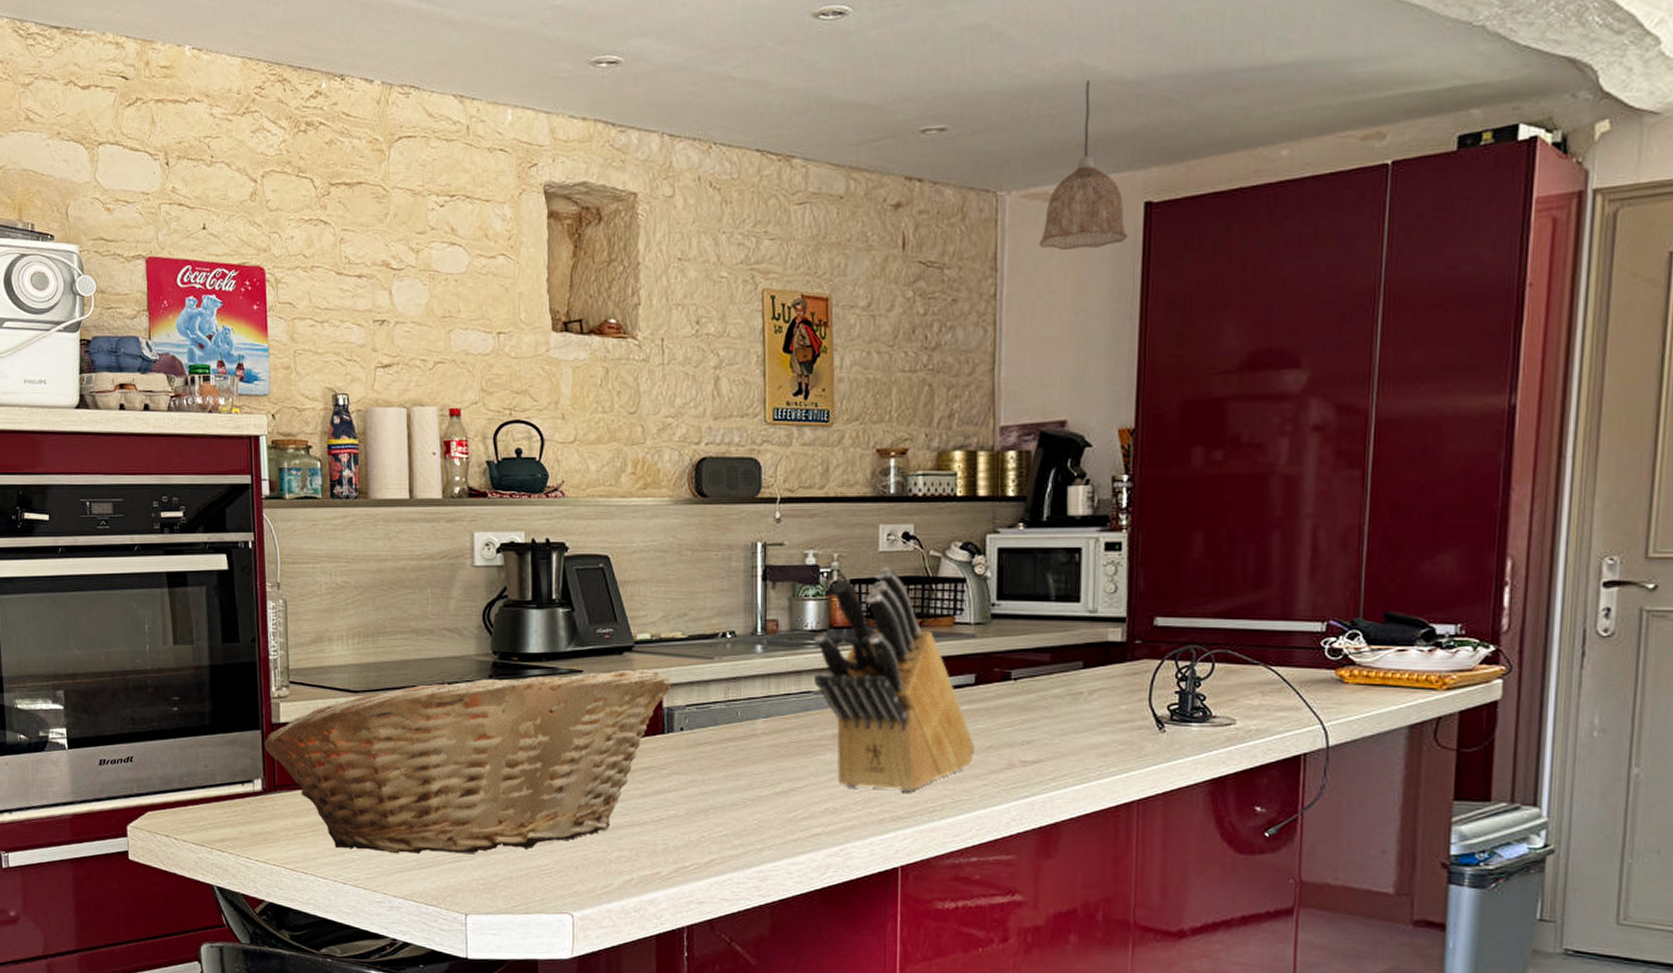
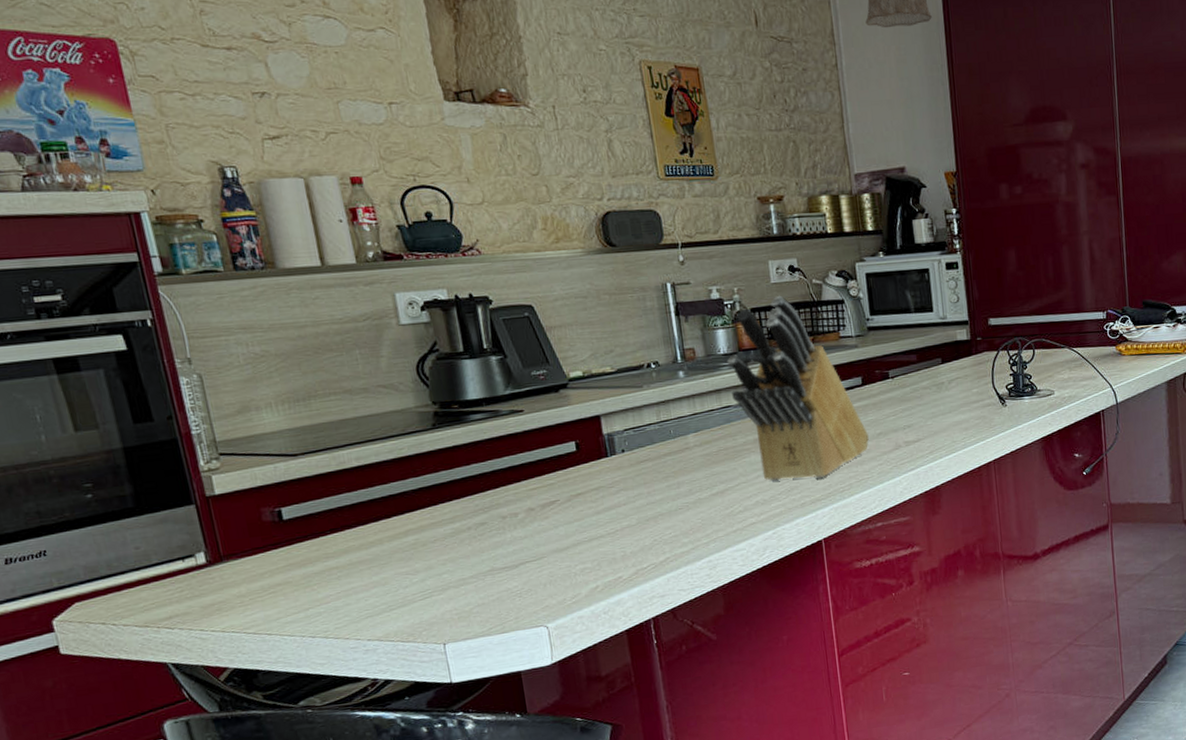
fruit basket: present [263,668,672,854] -> none [199,402,608,606]

